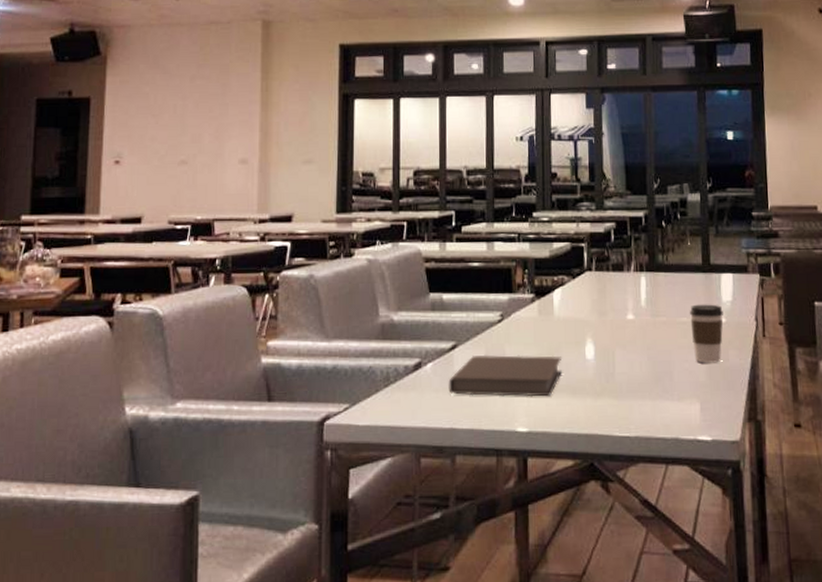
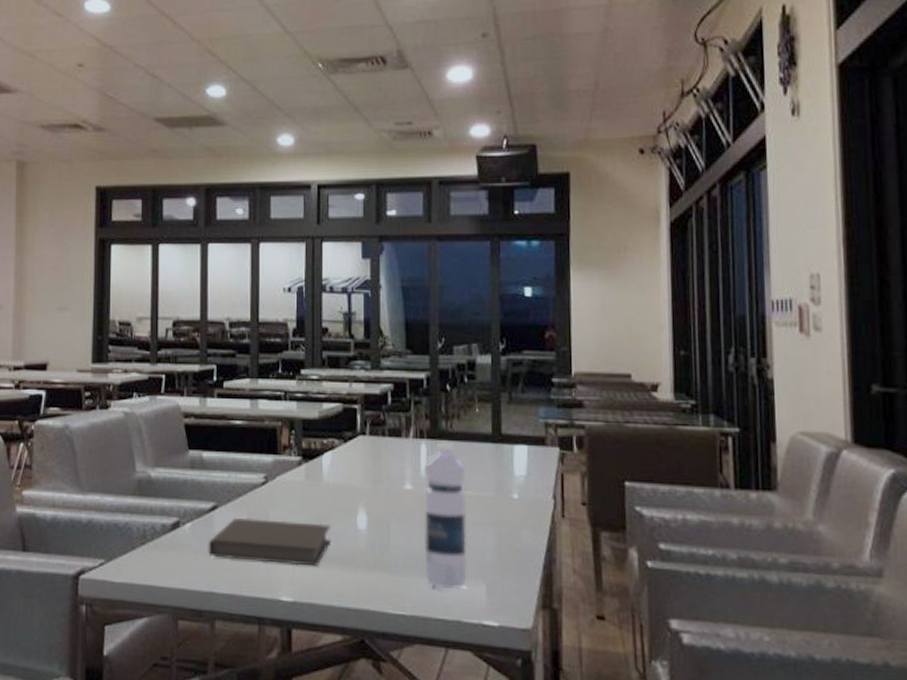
water bottle: none [644,275,683,410] -> present [424,443,467,589]
coffee cup: present [690,304,723,363] -> none [477,477,515,543]

